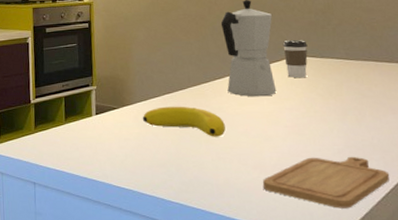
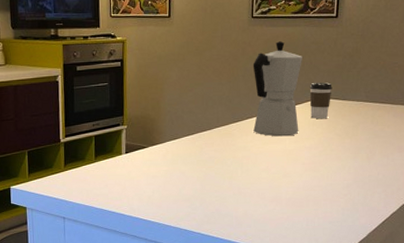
fruit: present [142,106,225,137] -> none [170,145,248,174]
chopping board: present [262,156,390,209] -> none [277,190,388,235]

